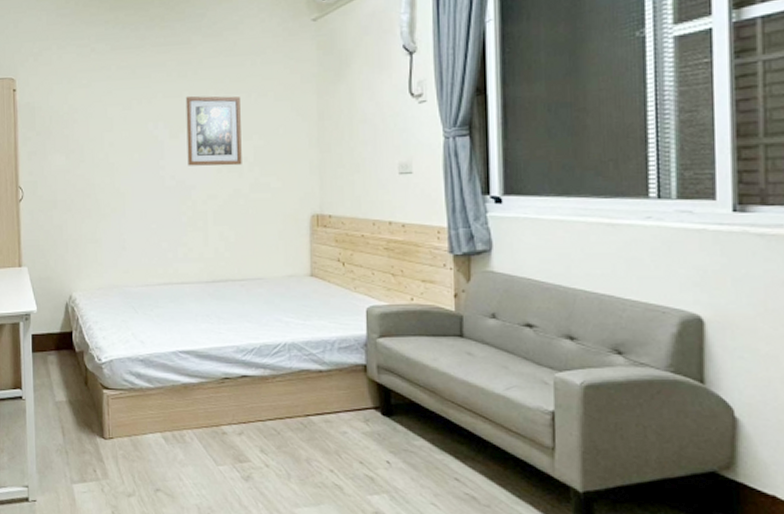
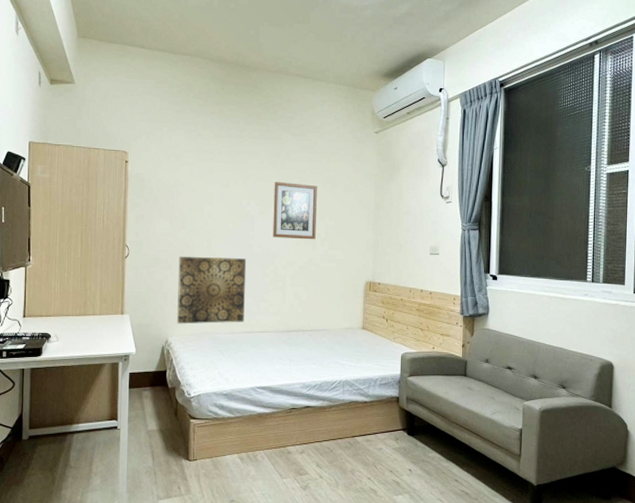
wall art: none [78,194,159,277] -> present [177,257,247,324]

